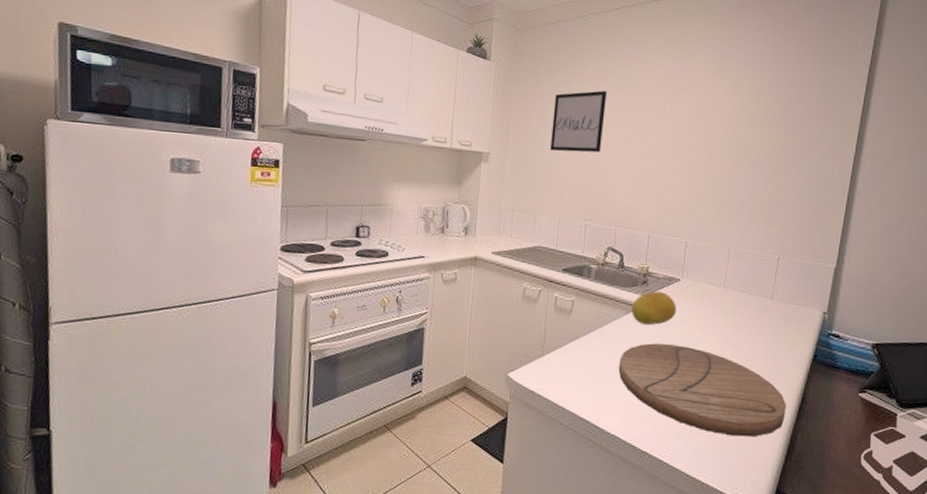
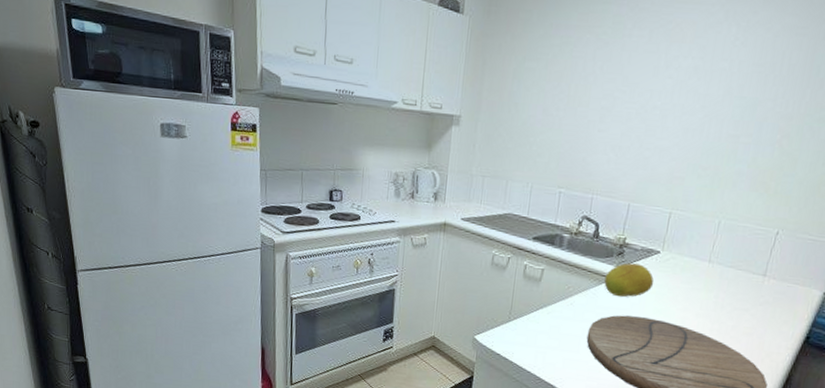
wall art: present [550,90,607,153] -> none [525,44,591,115]

